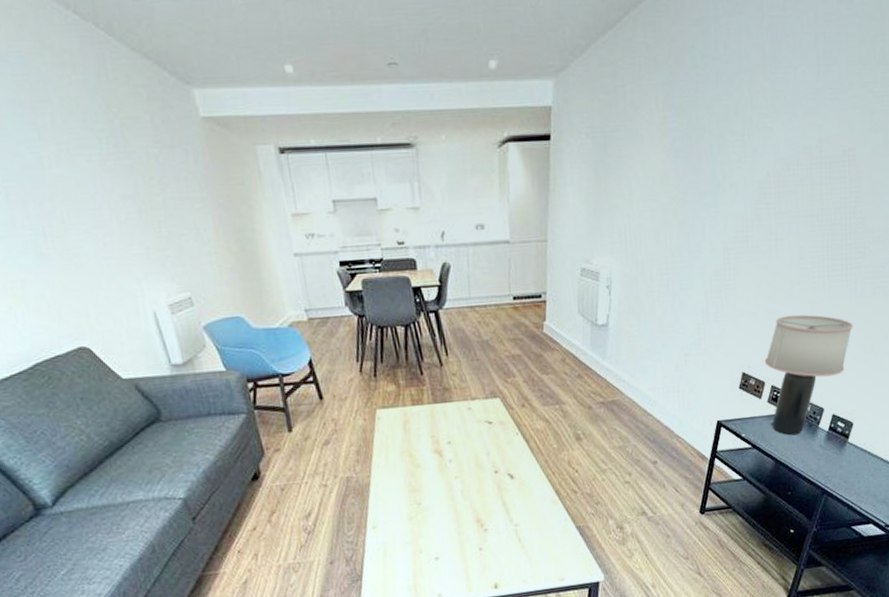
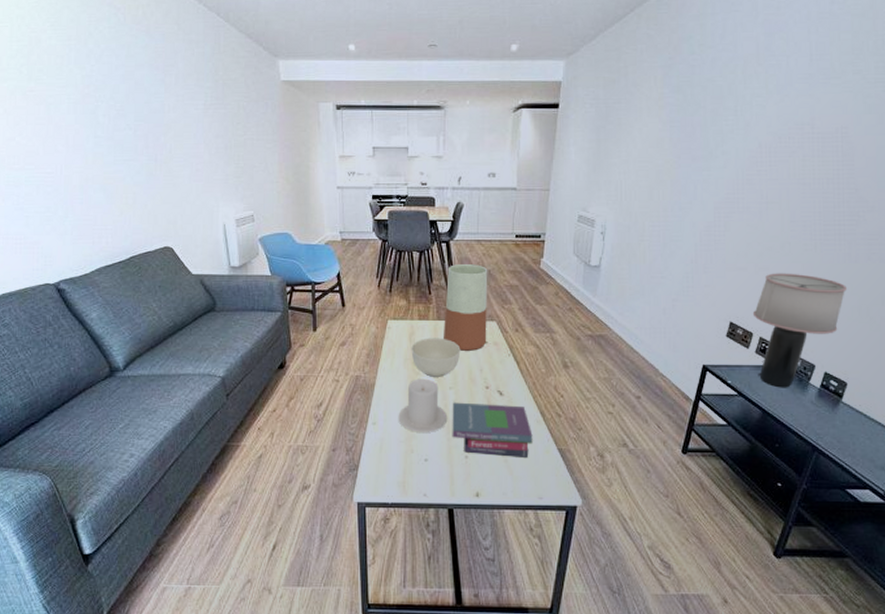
candle: none [400,470,455,531] -> present [398,378,447,432]
bowl: none [407,423,464,468] -> present [411,338,461,377]
vase: none [439,335,491,435] -> present [444,264,488,351]
books: none [459,487,550,545] -> present [452,402,533,457]

